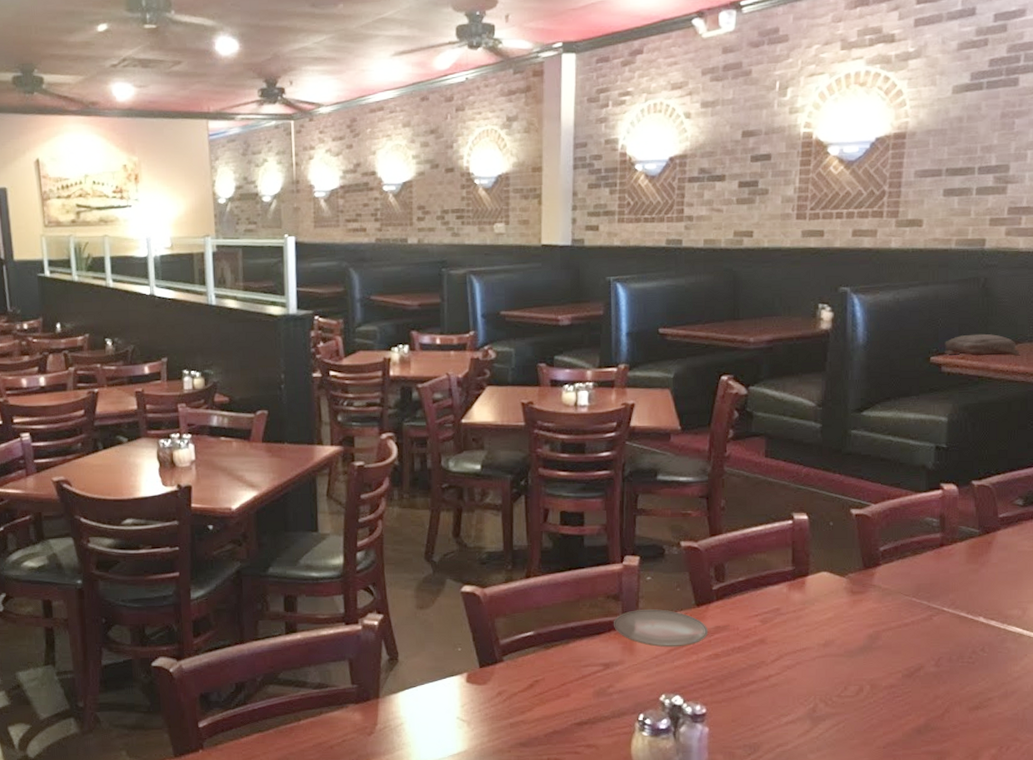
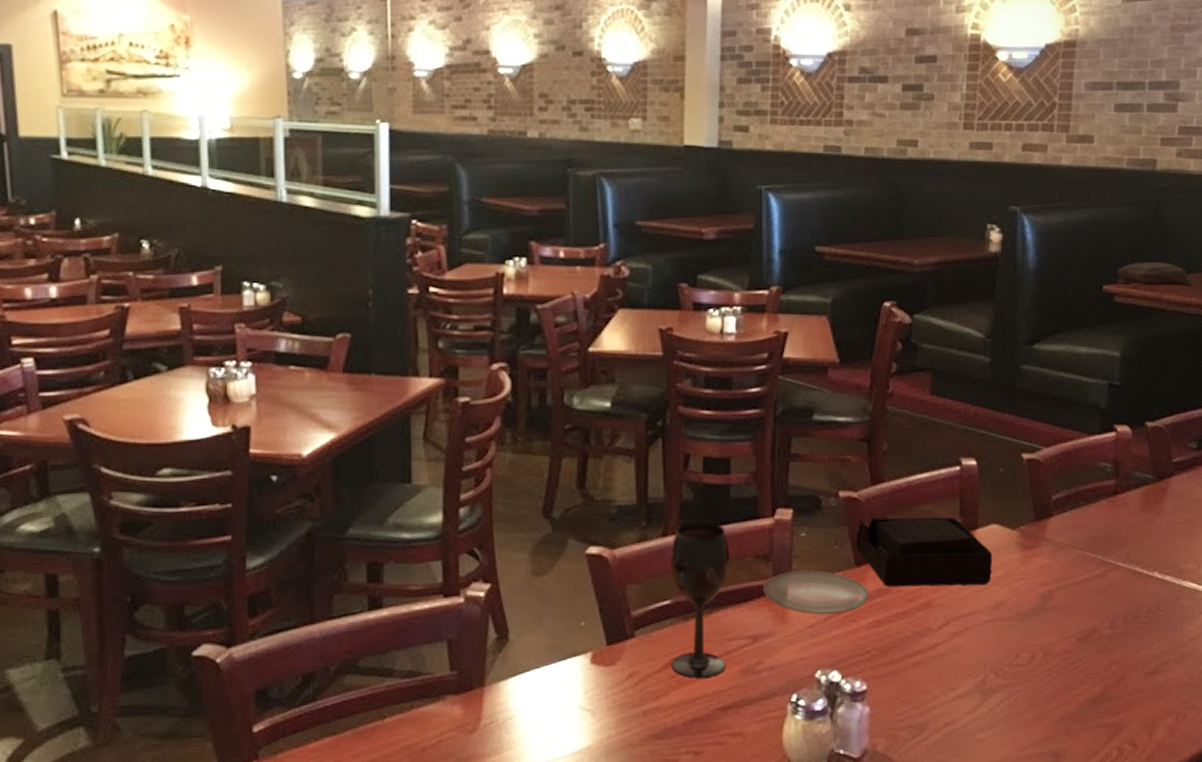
wine glass: none [533,566,584,697] -> present [671,521,730,678]
napkin holder: none [696,564,823,625] -> present [856,517,993,587]

